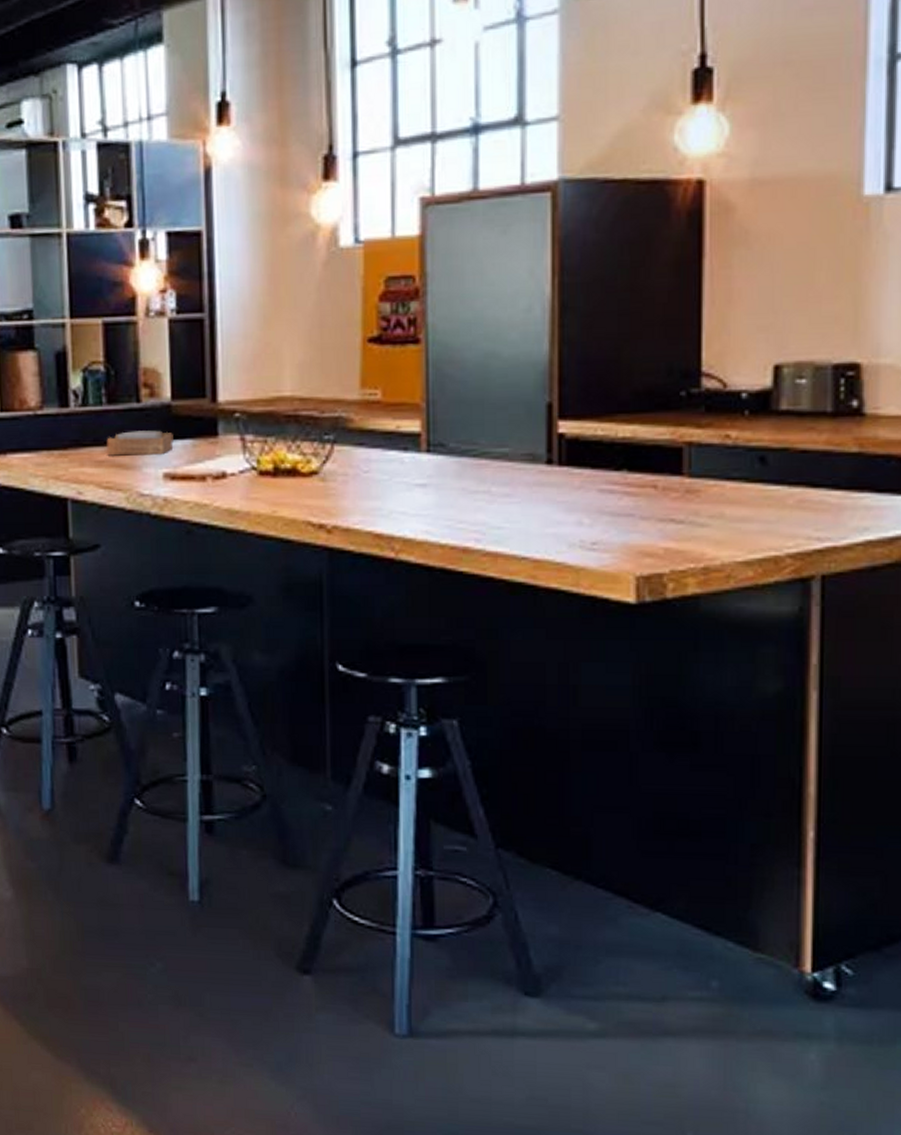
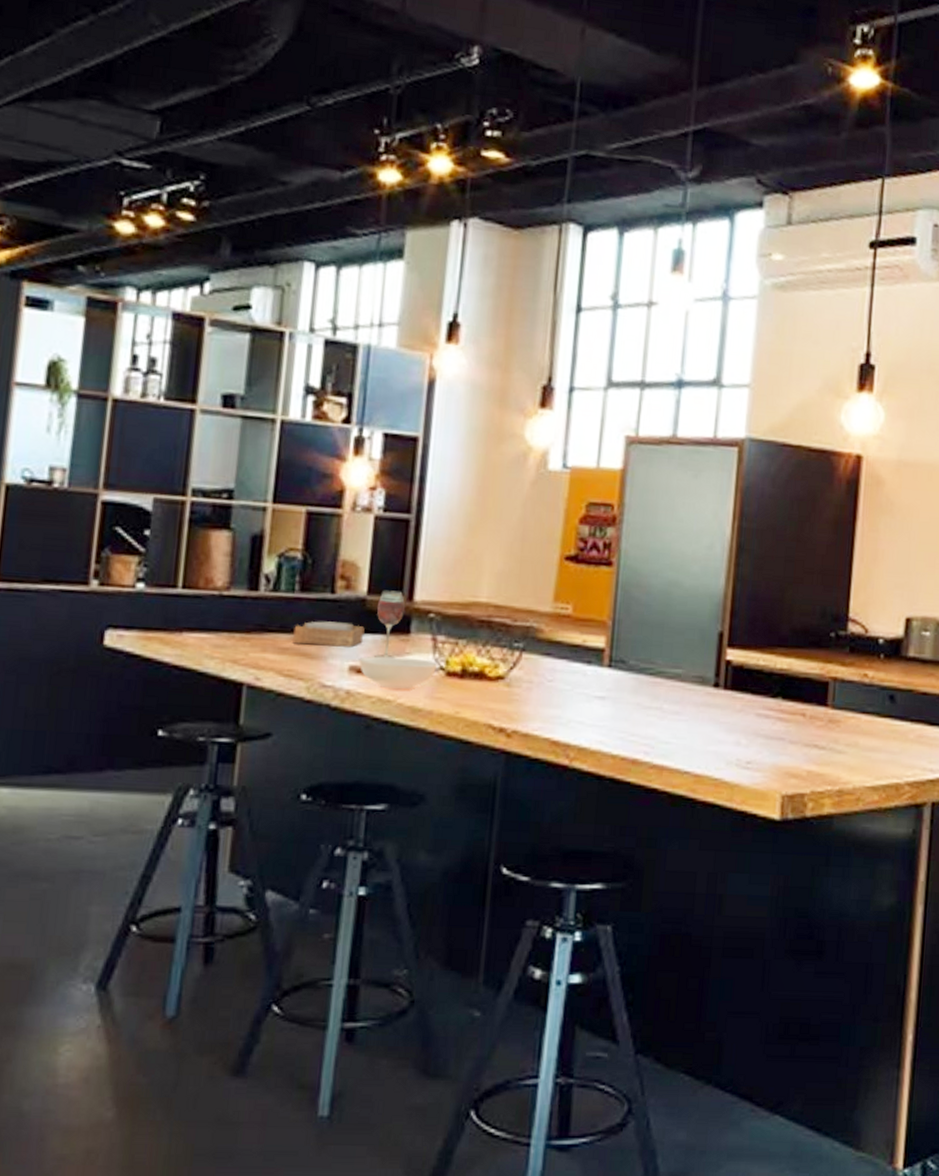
bowl: none [172,460,250,493] -> present [359,656,438,690]
wineglass: none [182,393,209,464] -> present [374,590,405,659]

